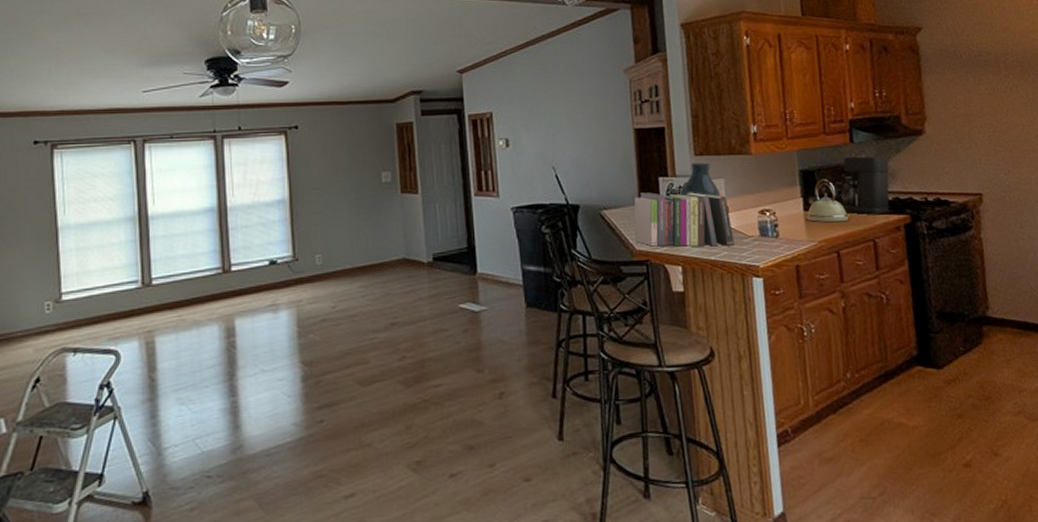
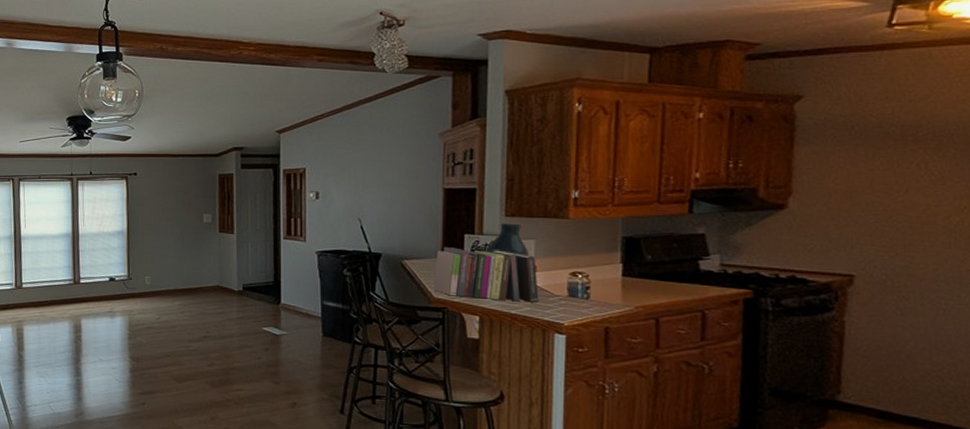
kettle: present [806,179,850,223] -> none [625,247,677,291]
coffee maker: present [834,156,890,215] -> none [662,226,735,287]

